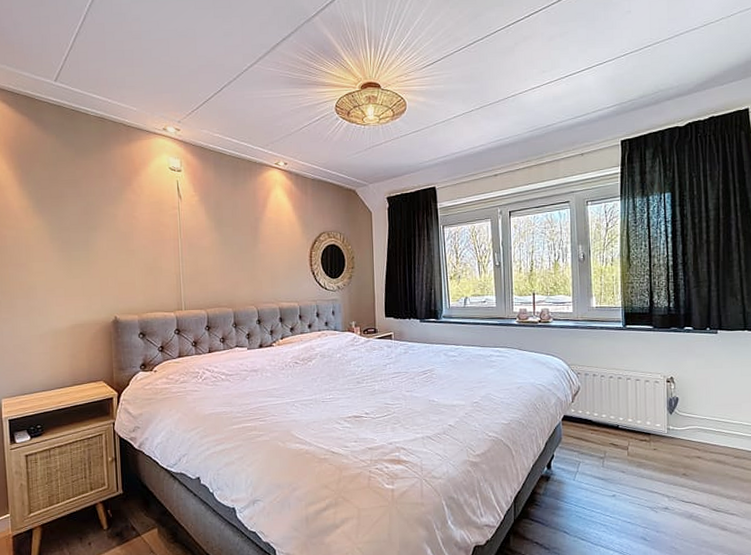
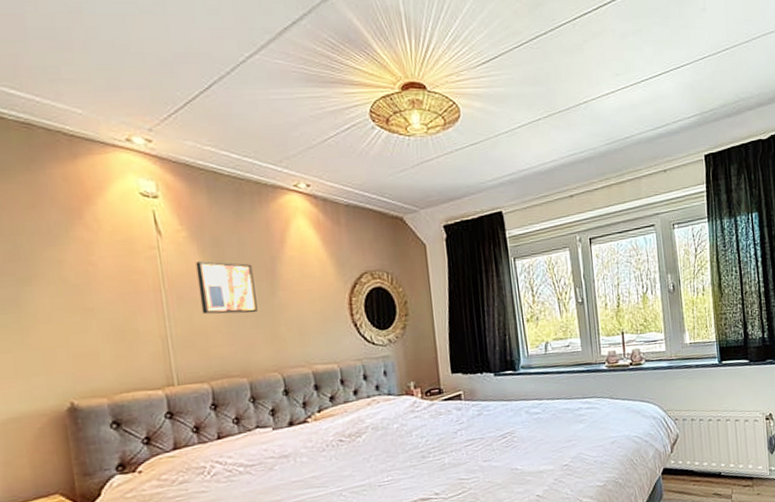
wall art: none [203,219,243,260] -> present [195,261,258,315]

